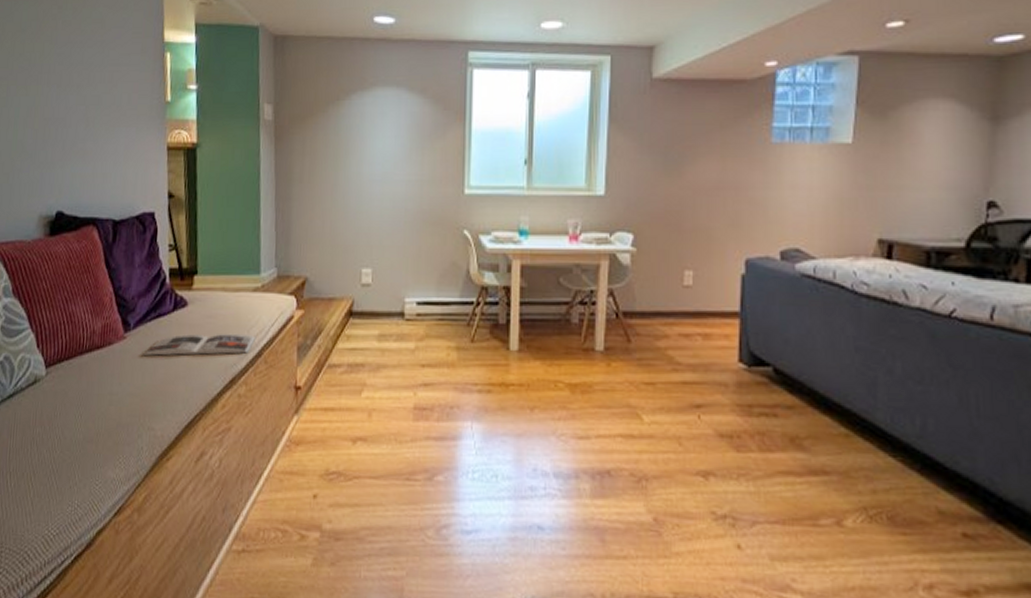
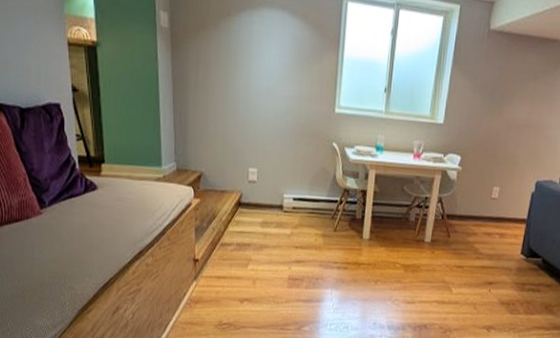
magazine: present [143,333,255,356] -> none [59,213,159,232]

